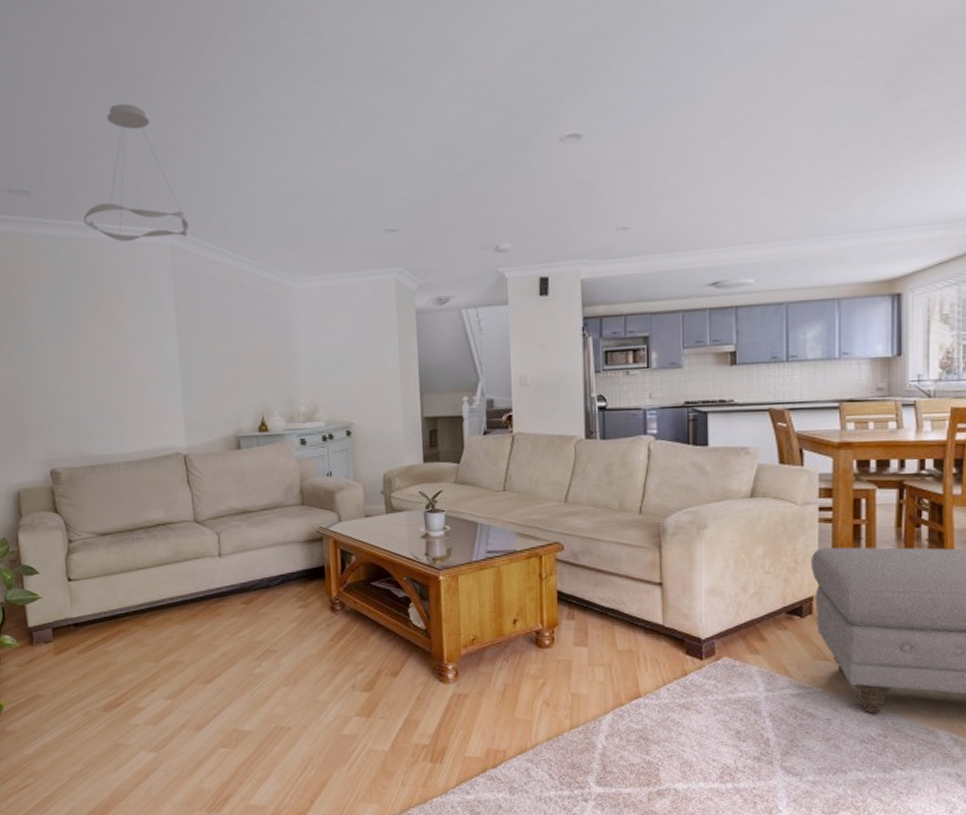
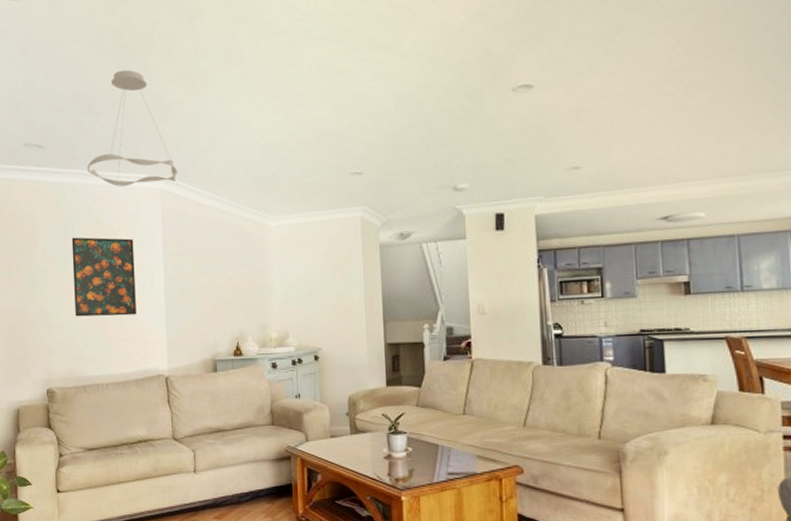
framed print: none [69,299,148,390] -> present [71,237,136,317]

